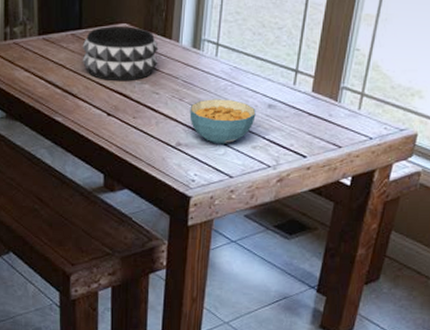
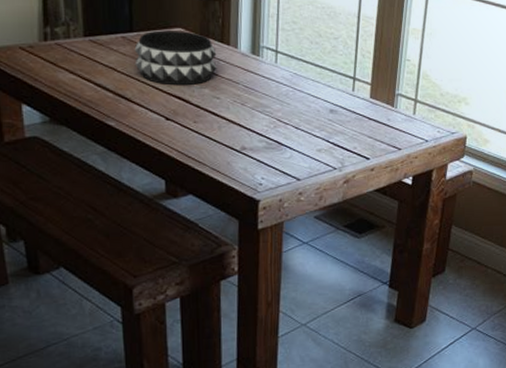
cereal bowl: present [189,99,256,144] -> none [252,104,319,148]

